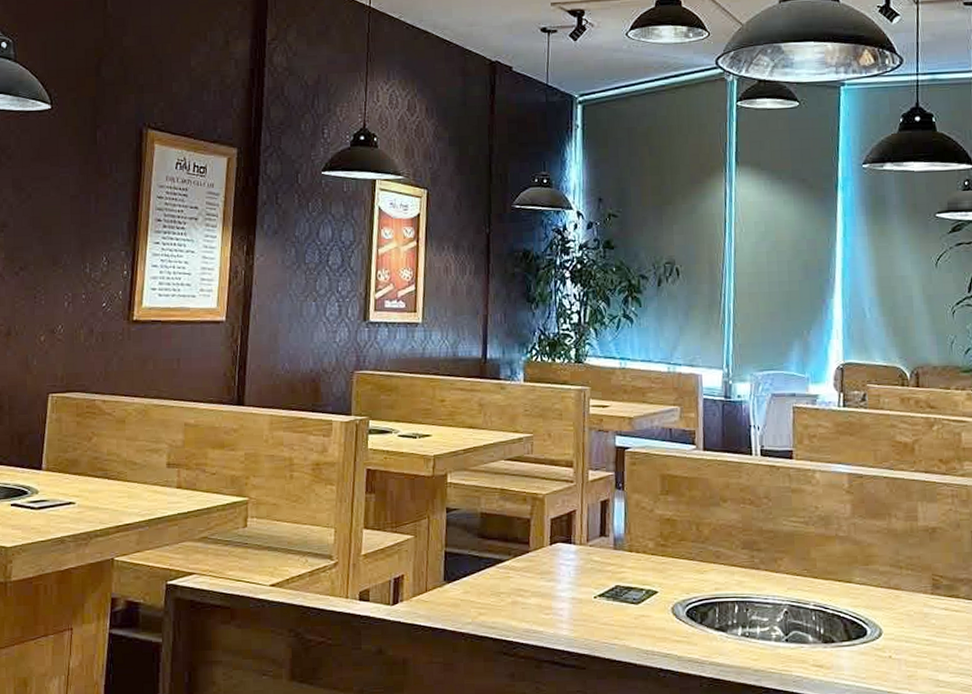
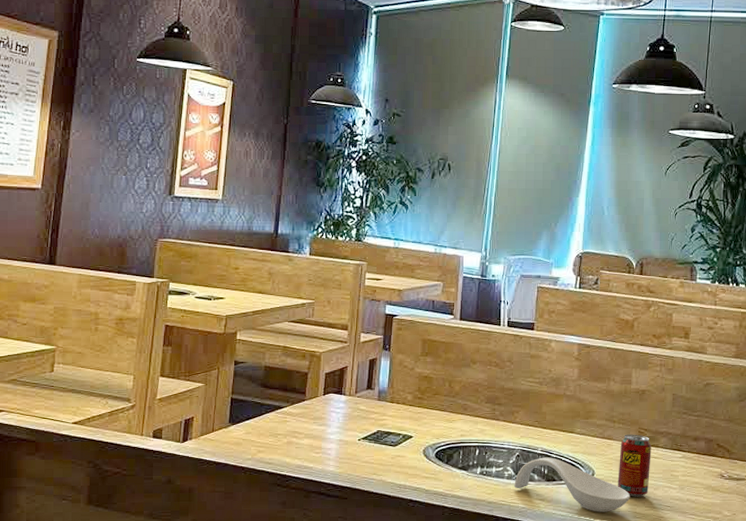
spoon rest: none [784,613,930,681] -> present [514,457,631,512]
beverage can: none [911,582,952,661] -> present [617,434,652,497]

